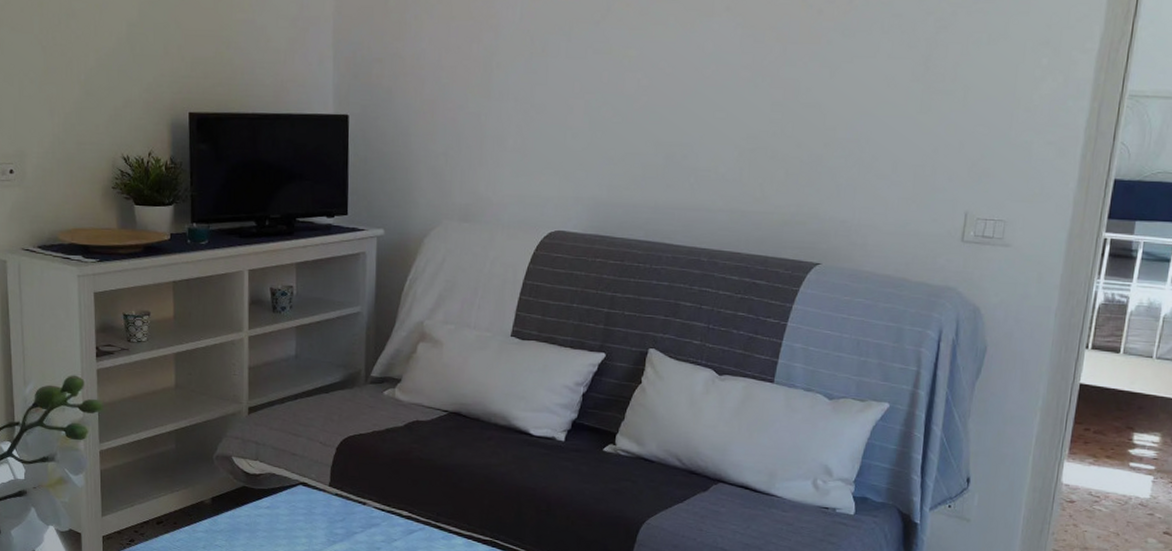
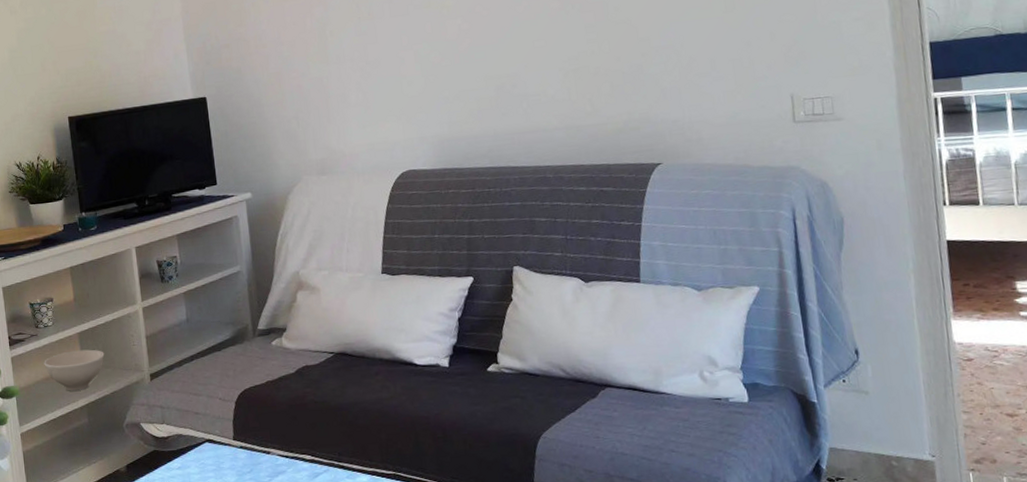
bowl: none [133,371,201,414] -> present [44,349,105,391]

